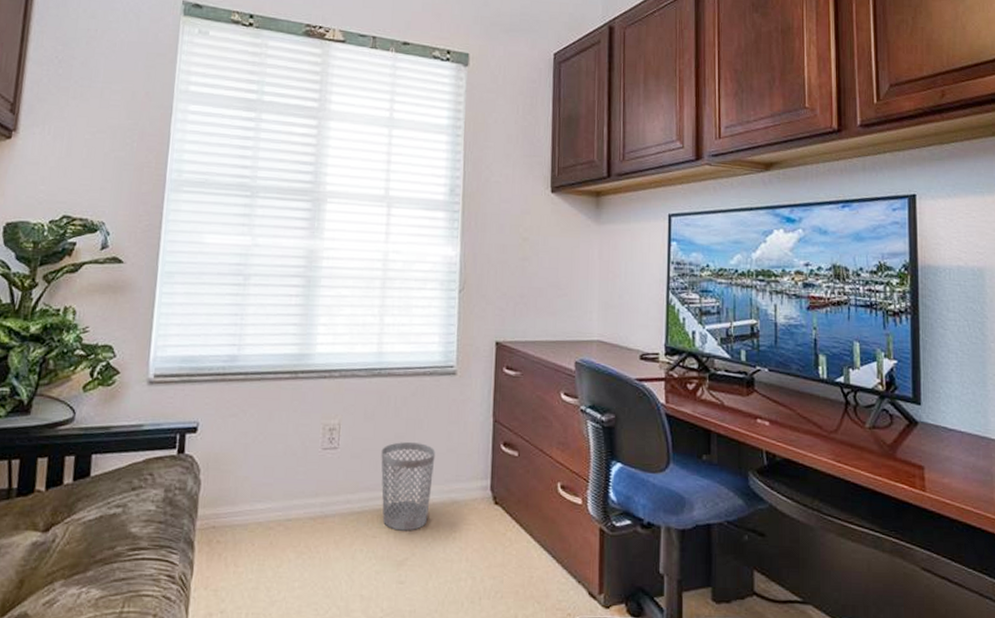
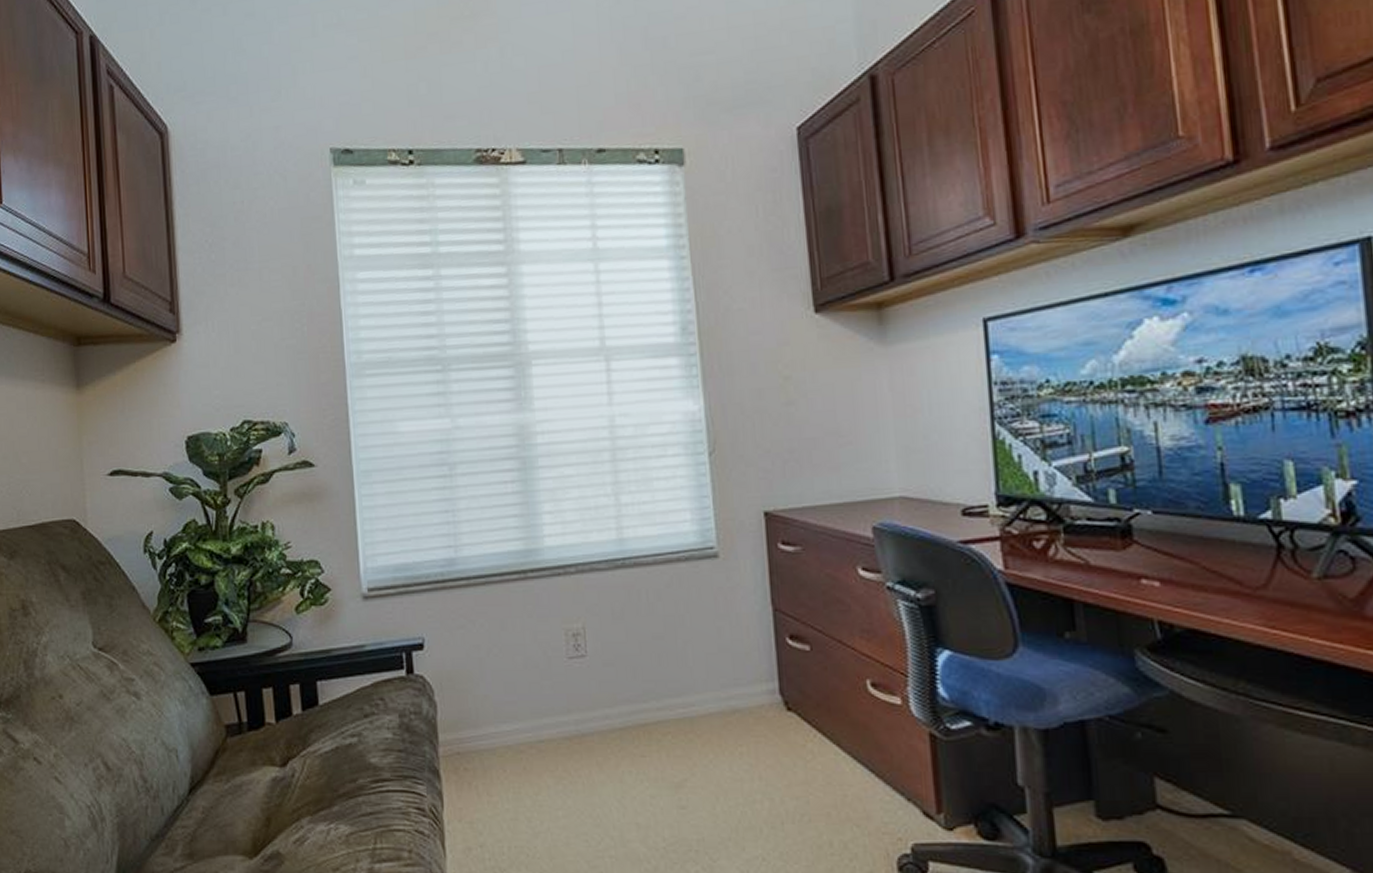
wastebasket: present [381,442,436,531] -> none [638,643,706,748]

